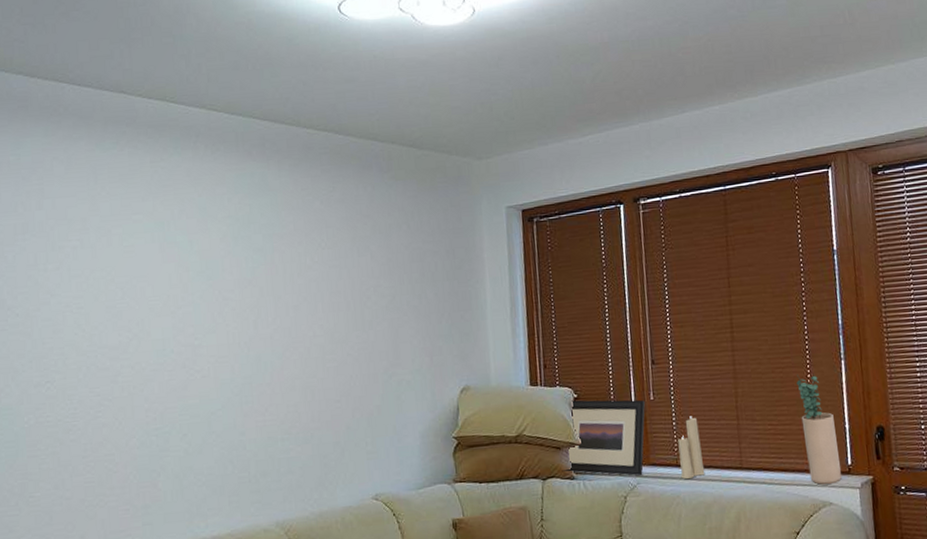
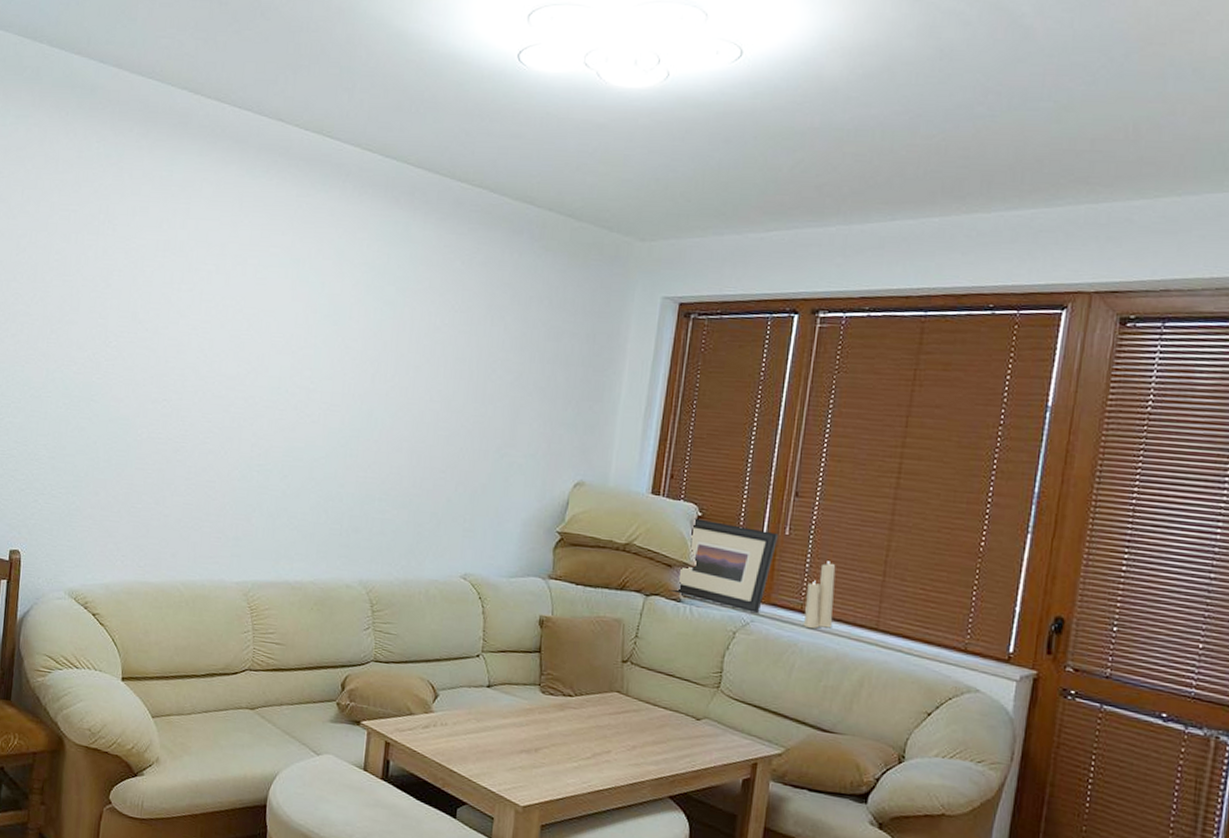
vase: present [797,374,842,485] -> none [958,539,1003,670]

